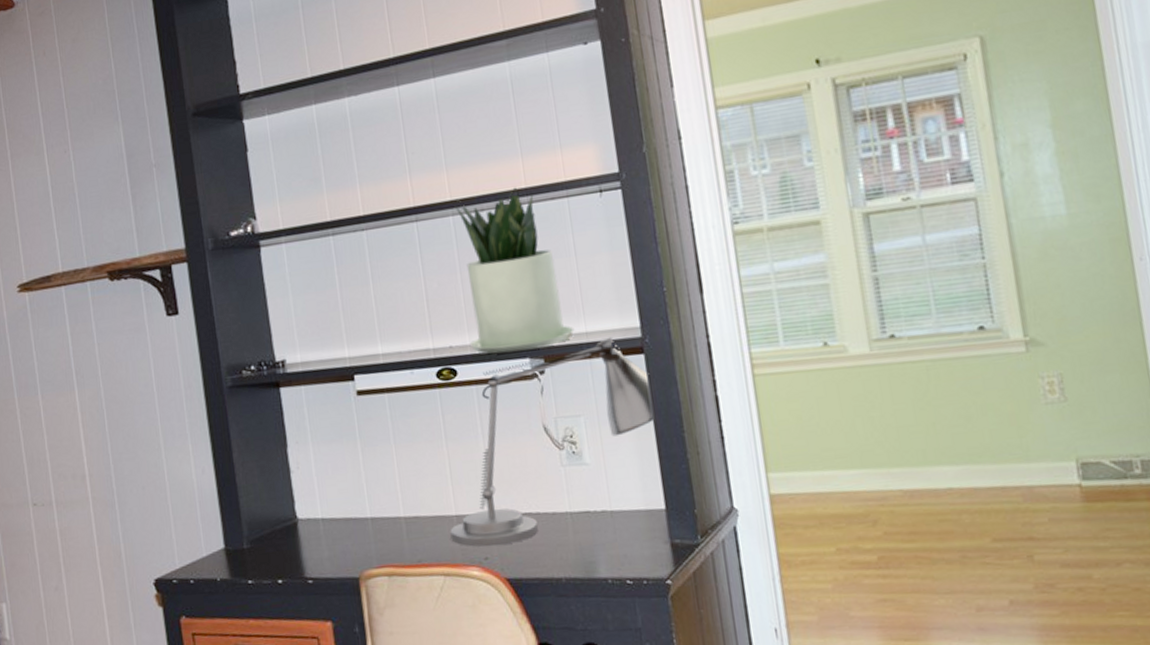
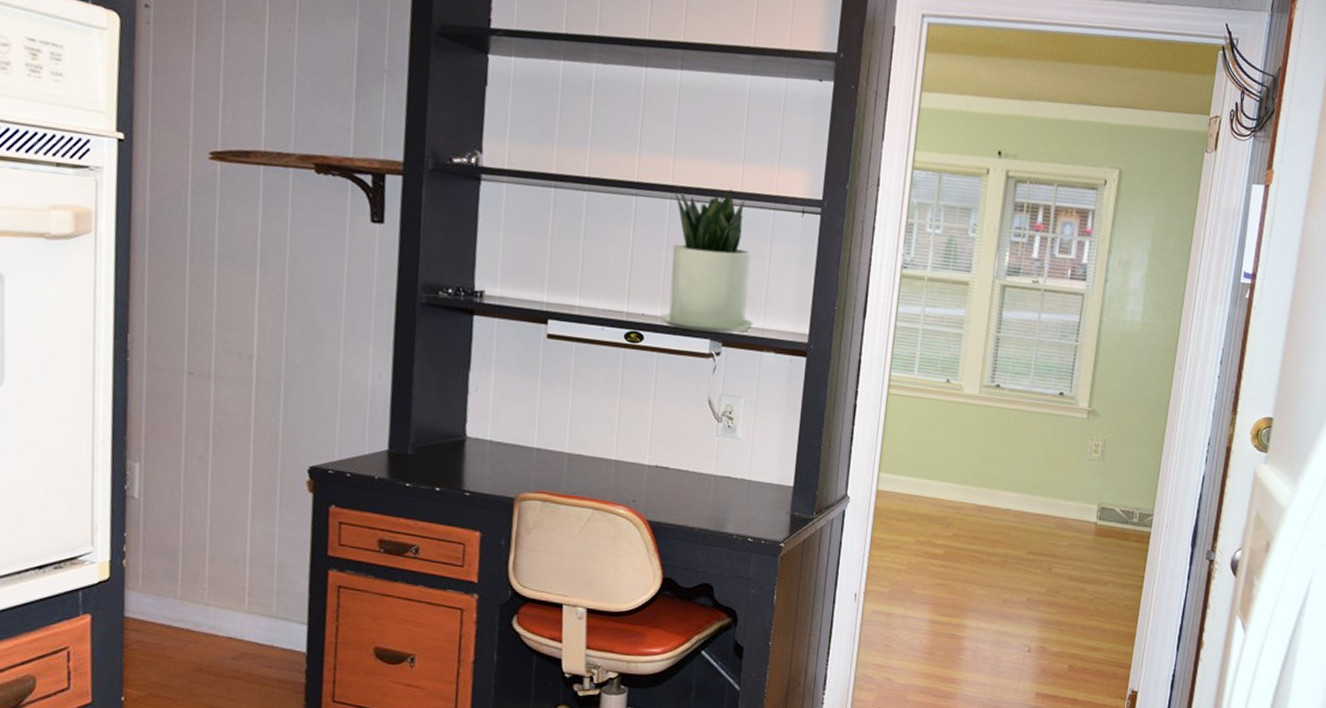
desk lamp: present [450,337,655,547] -> none [606,337,805,492]

